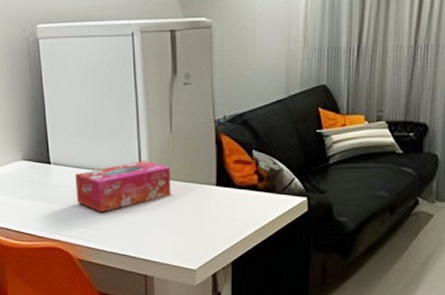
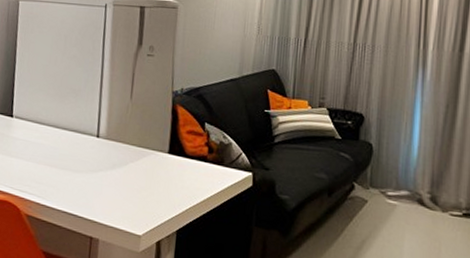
tissue box: present [76,160,171,213] -> none [33,122,127,170]

